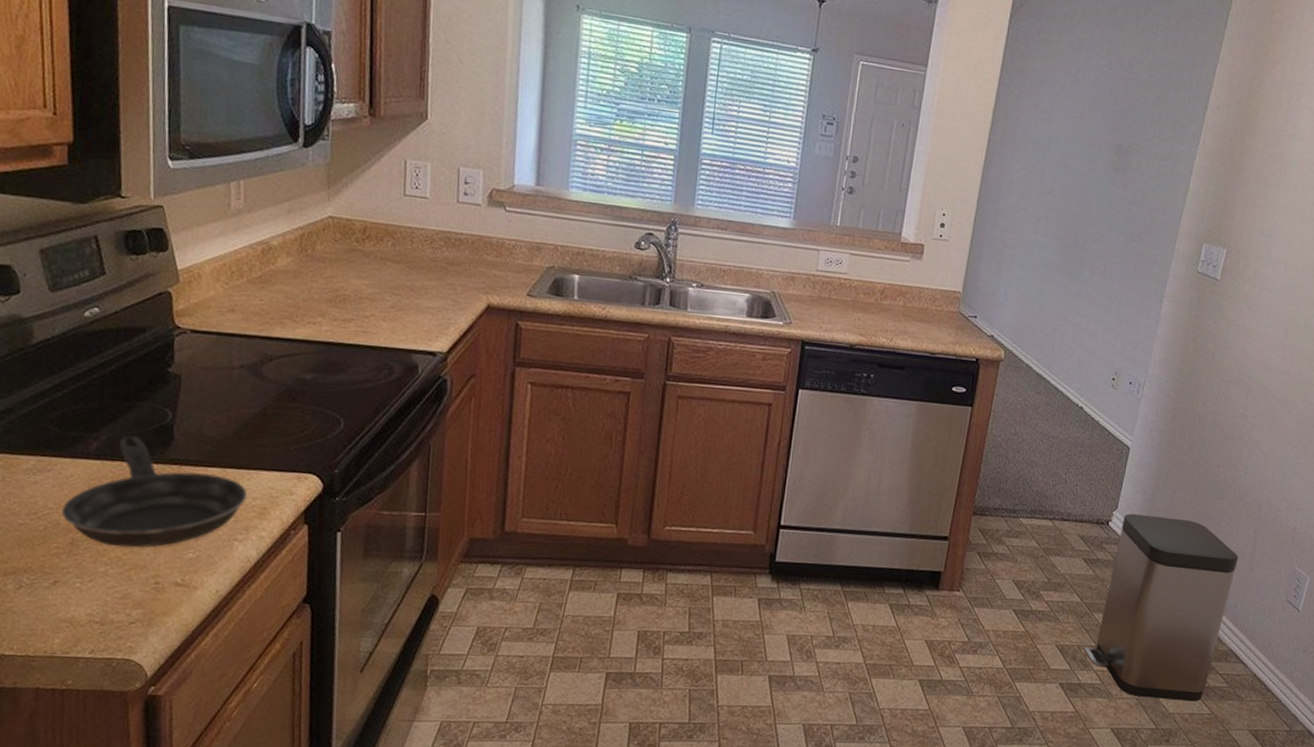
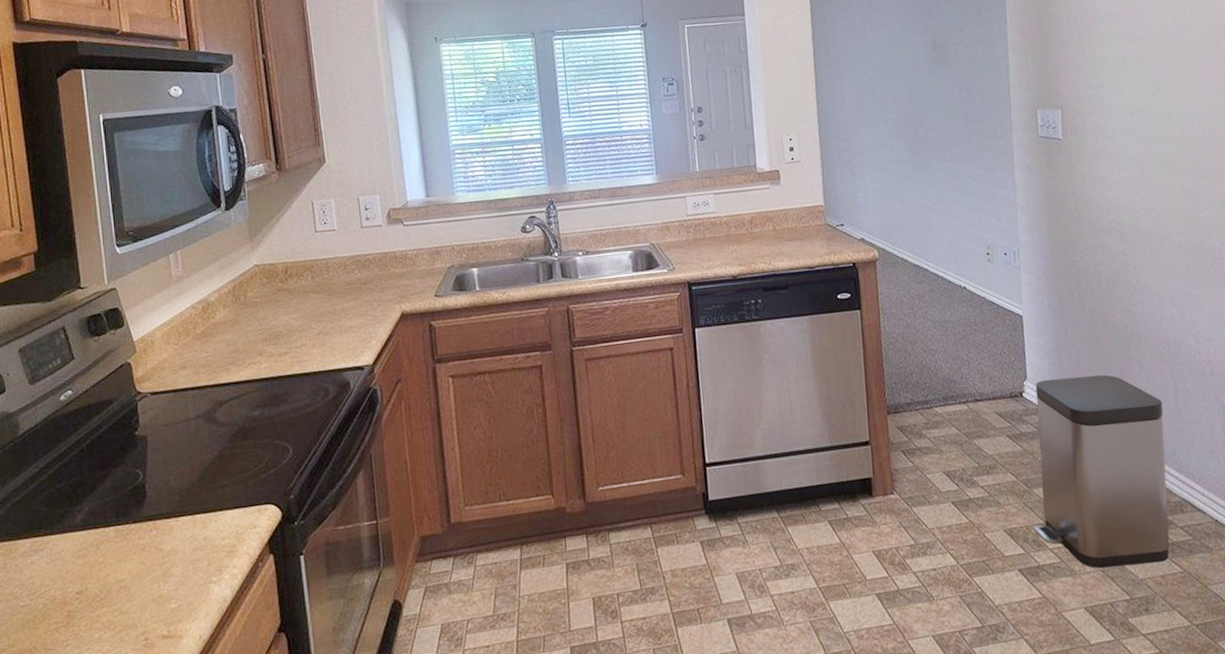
frying pan: present [61,435,248,548] -> none [56,500,217,612]

